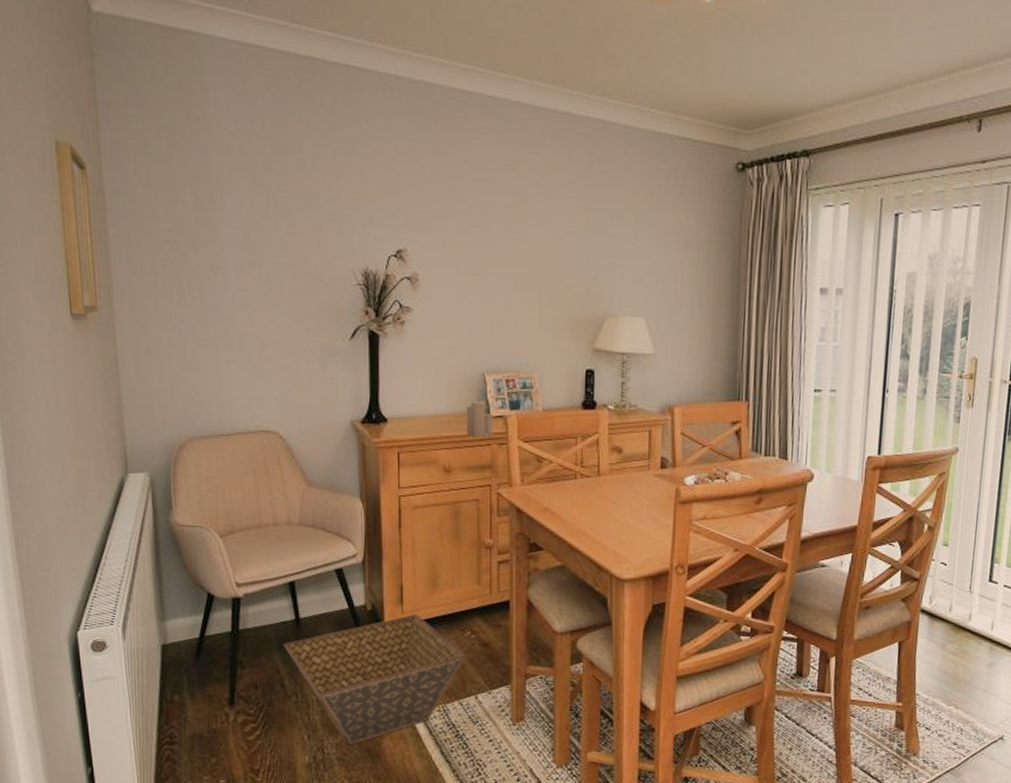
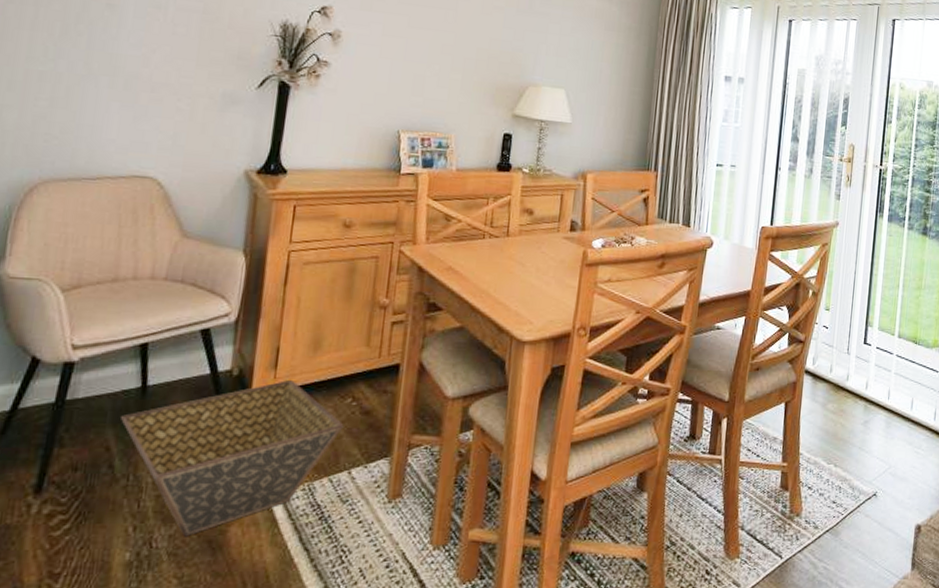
candle: present [466,399,493,438] -> none [374,156,404,195]

